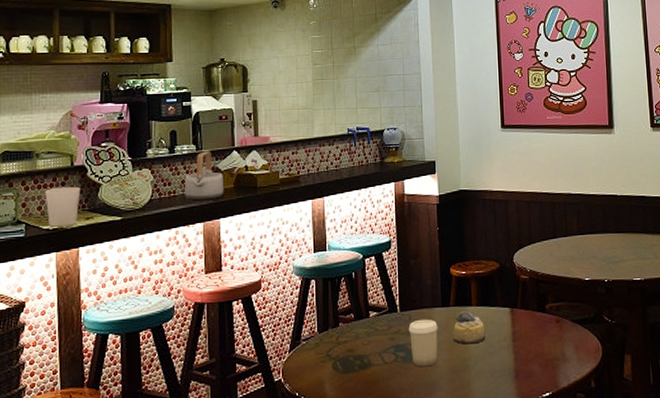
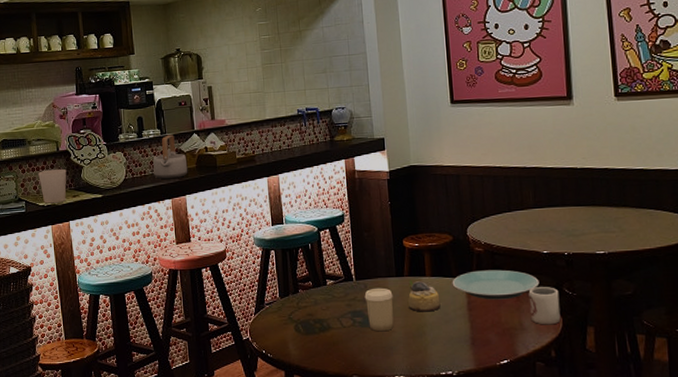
plate: none [497,298,581,330] -> present [452,269,540,300]
cup: none [570,315,601,355] -> present [528,287,561,325]

